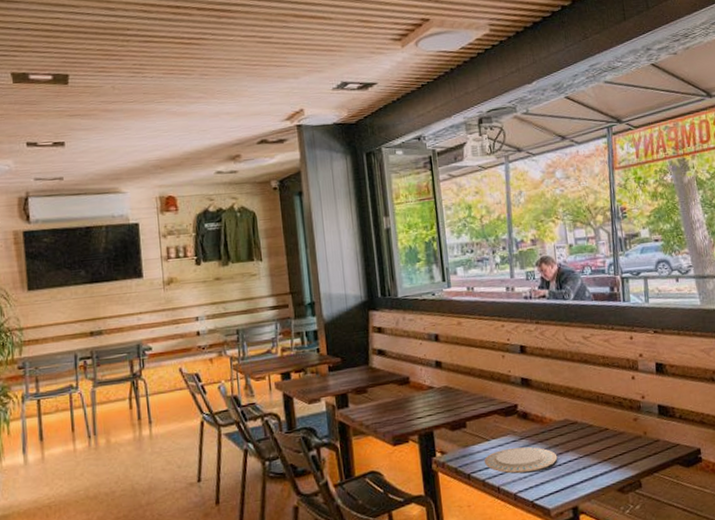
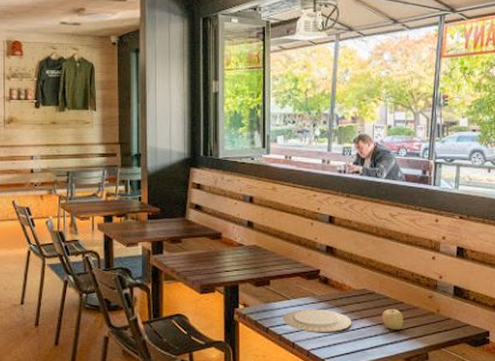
fruit: none [587,435,611,460] -> present [382,307,404,329]

